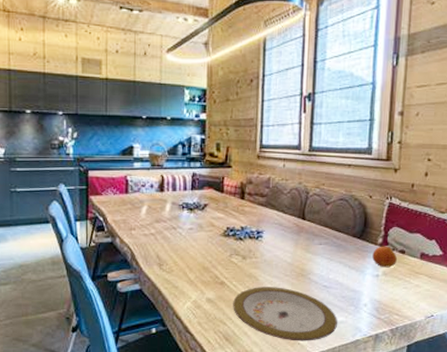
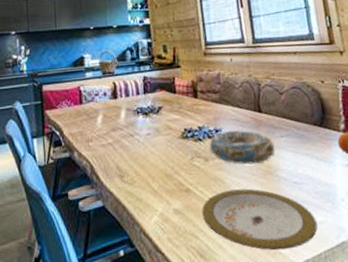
decorative bowl: none [249,233,312,266] -> present [209,129,275,165]

